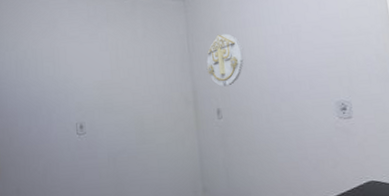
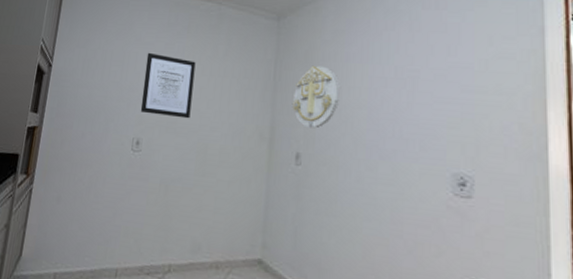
wall art: none [74,45,124,100] -> present [140,52,196,119]

